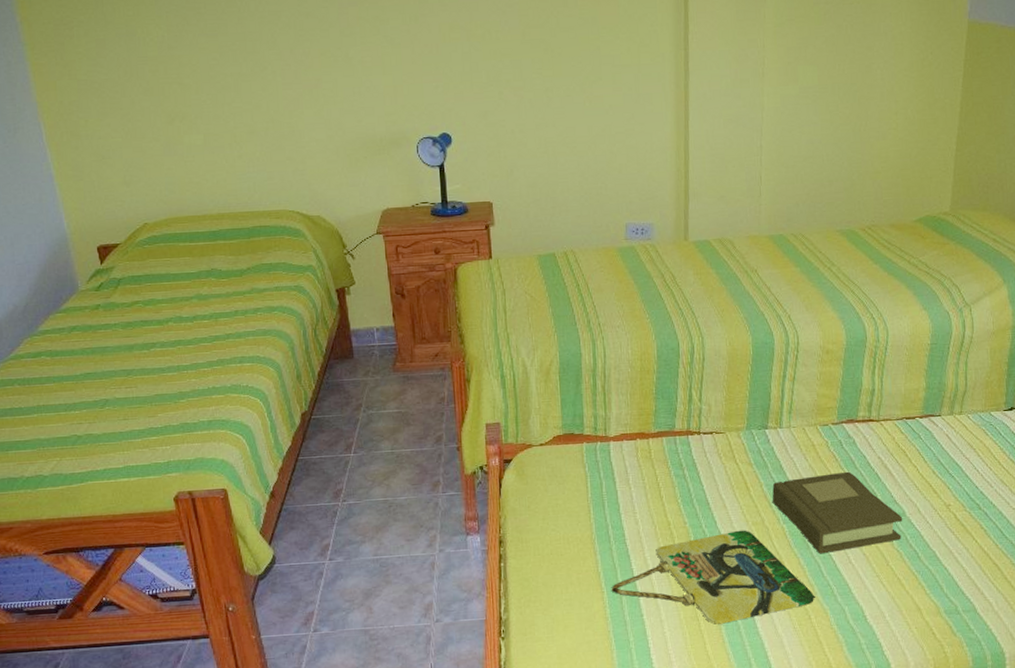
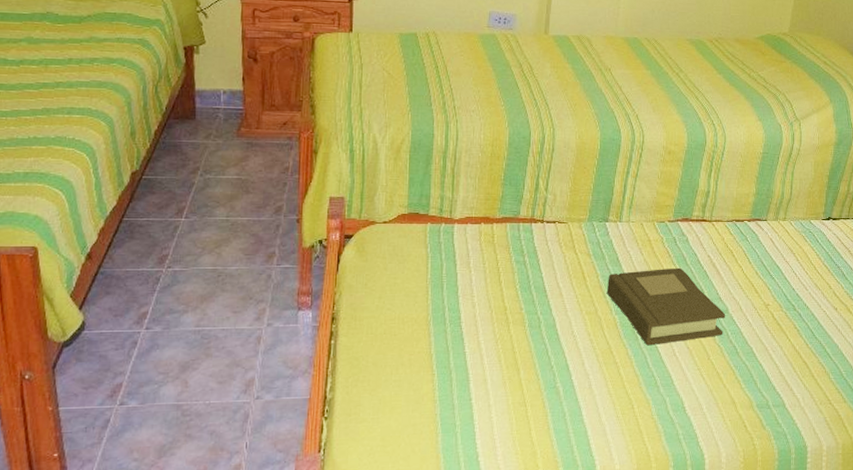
home sign: present [611,530,814,625] -> none [442,319,638,411]

